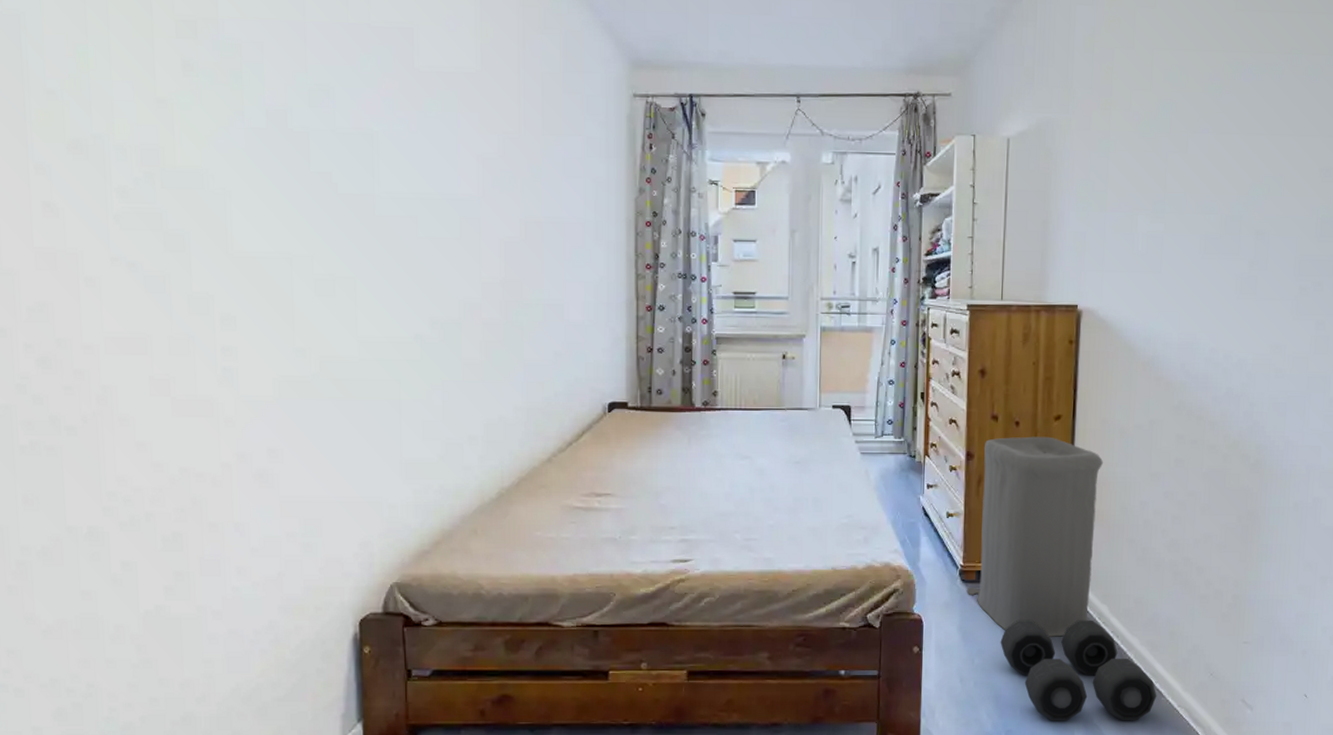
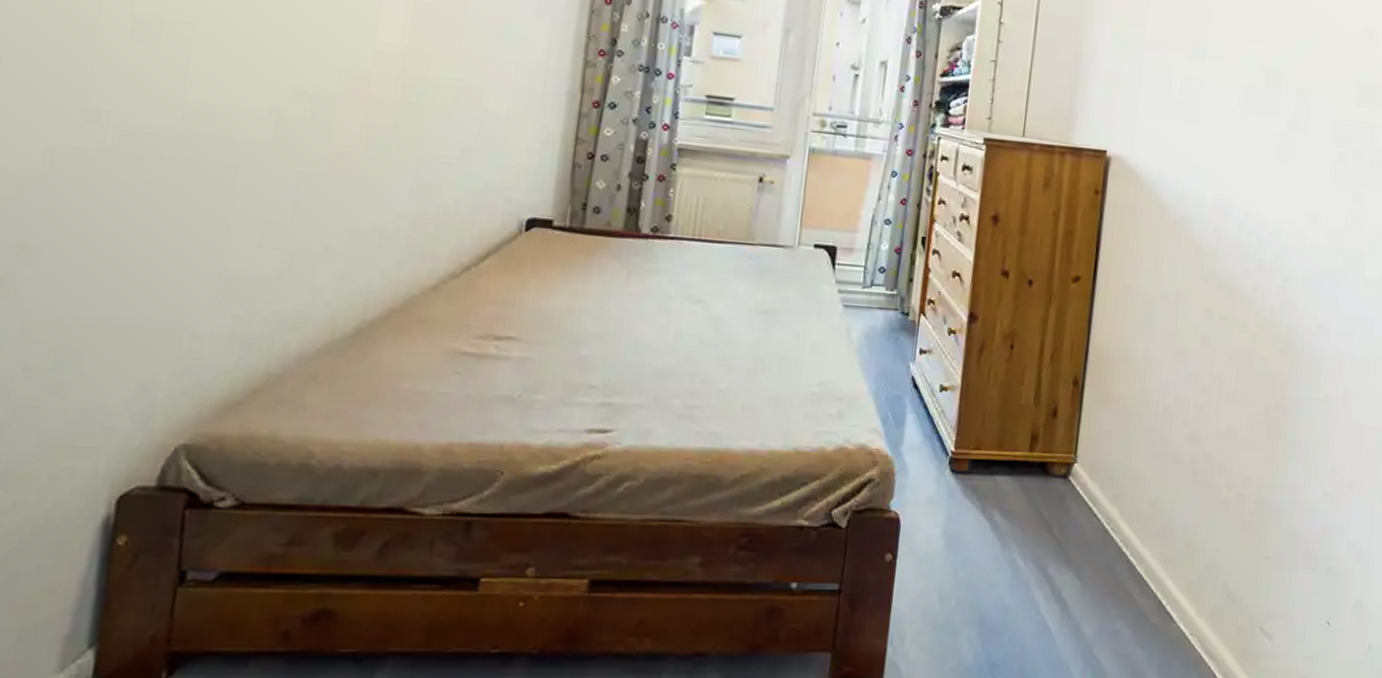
laundry basket: present [966,436,1104,637] -> none [956,298,1124,545]
dumbbell: present [1000,620,1157,721] -> none [991,523,1167,653]

